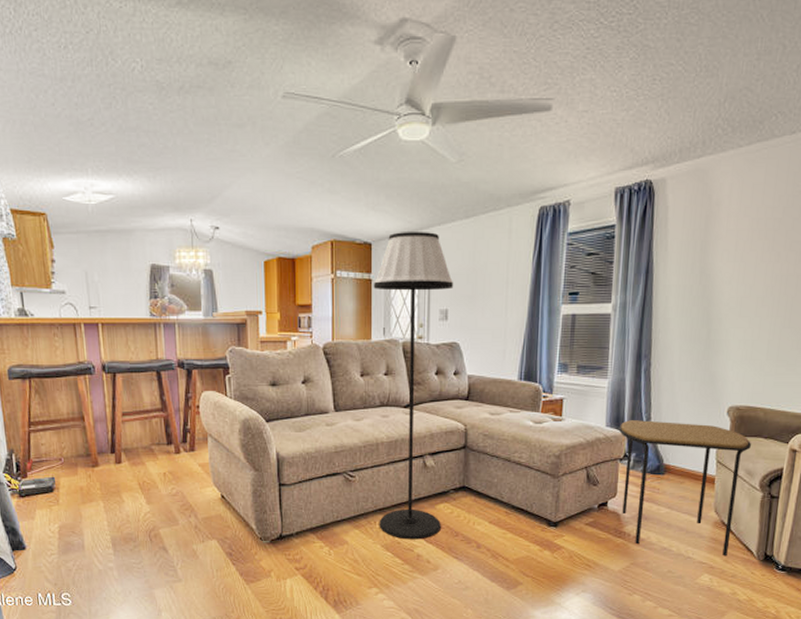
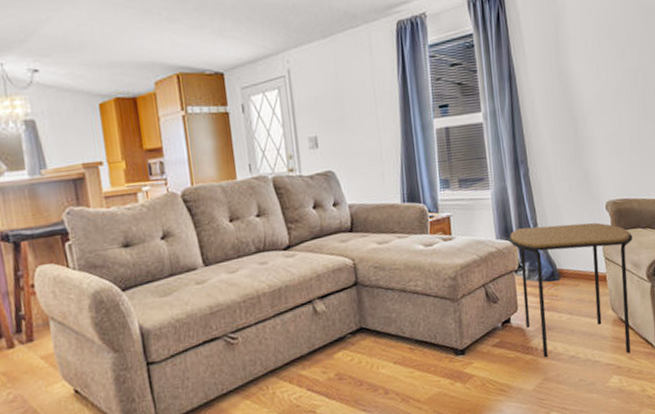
floor lamp: present [373,232,454,540] -> none [230,55,343,402]

